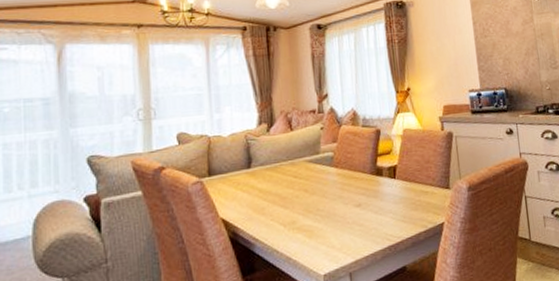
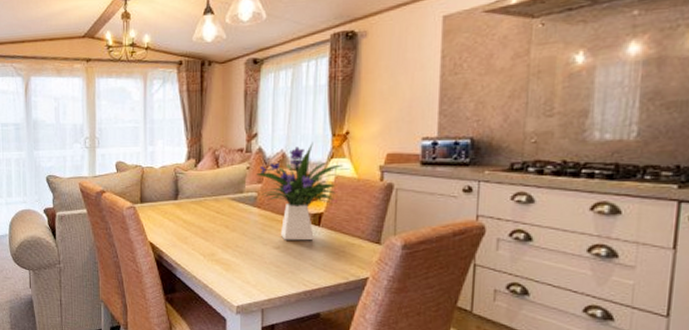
flower arrangement: none [331,99,415,197] -> present [257,142,350,241]

